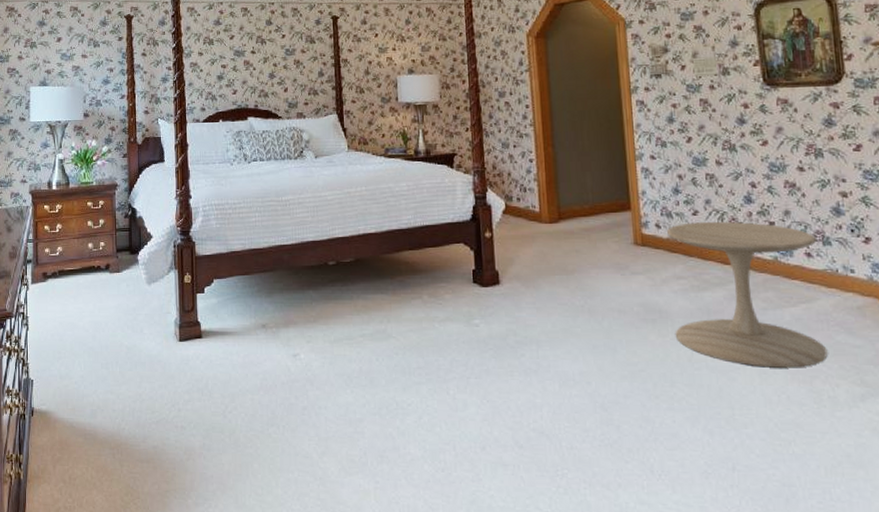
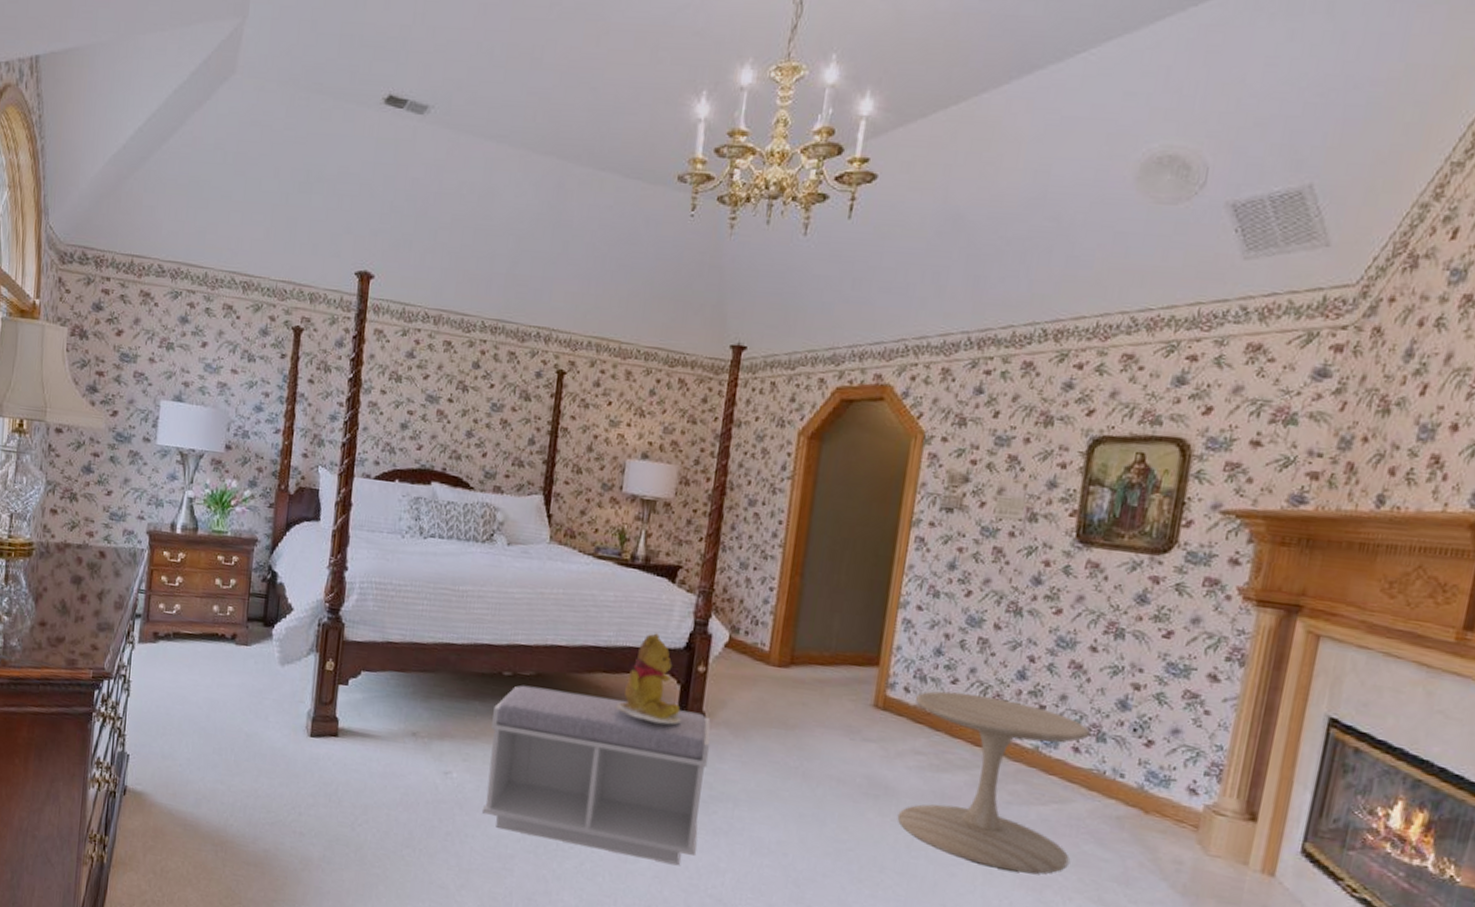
bench: none [325,270,513,406] -> present [481,685,711,865]
teddy bear: none [424,211,480,286] -> present [615,633,681,725]

